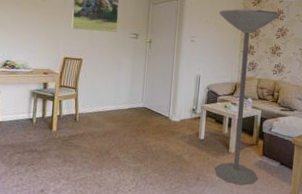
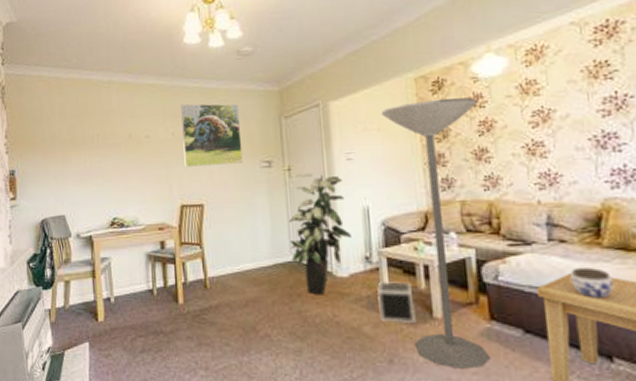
indoor plant: none [142,46,186,133] -> present [288,172,351,295]
speaker: none [195,126,219,155] -> present [376,281,416,323]

